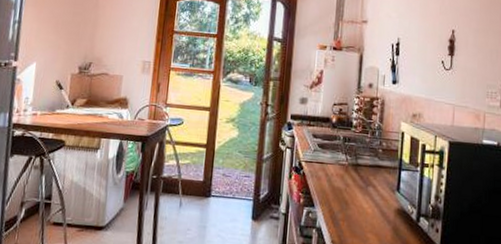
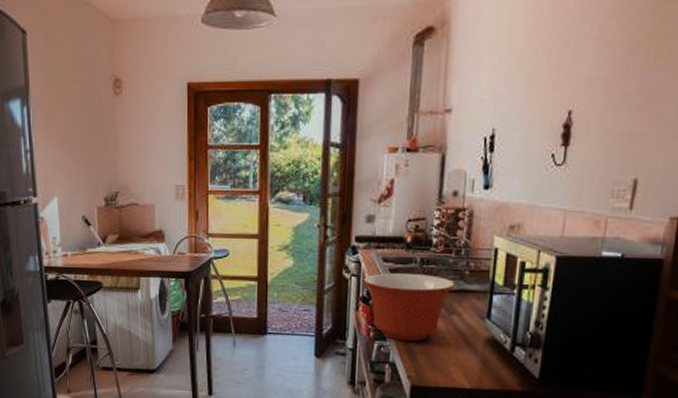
mixing bowl: none [296,147,371,209] -> present [364,272,455,342]

